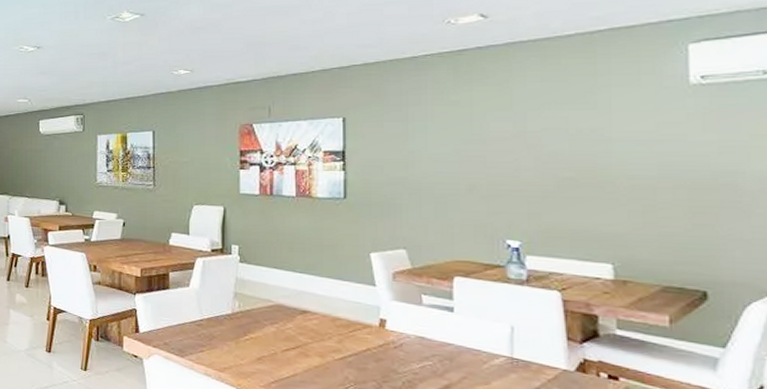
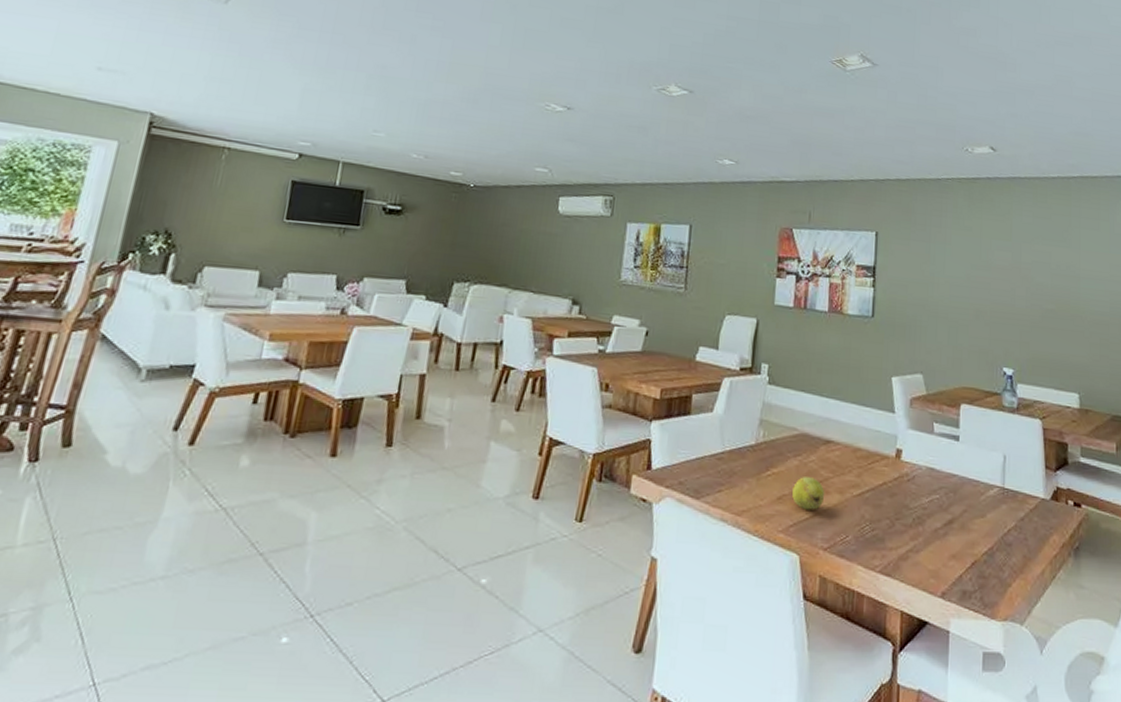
fruit: none [272,341,305,370] -> present [792,477,825,510]

